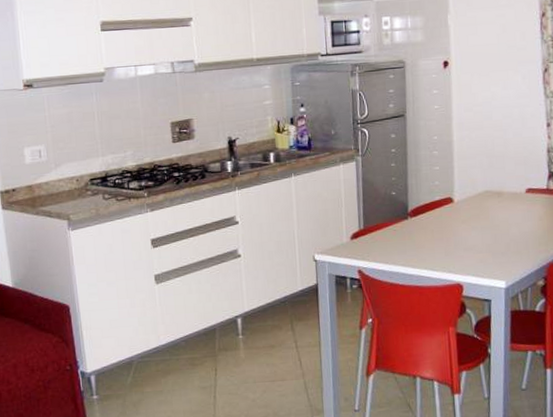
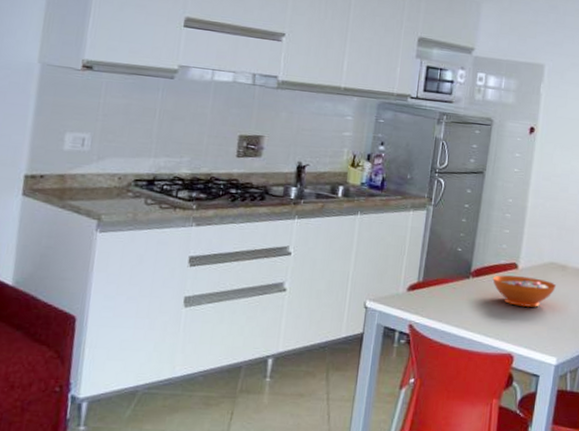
decorative bowl: none [430,208,494,238] -> present [492,275,556,307]

